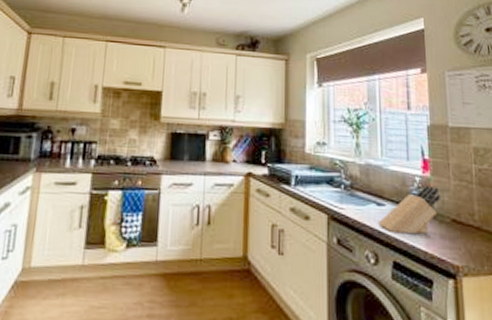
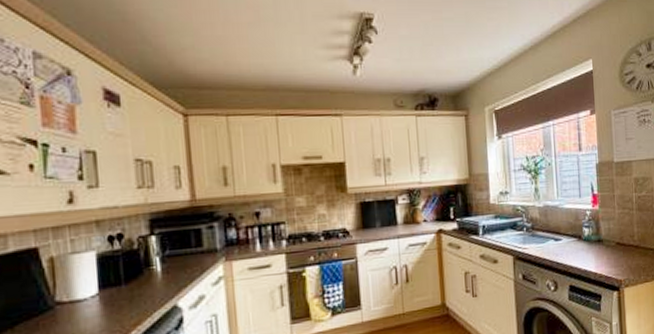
knife block: present [377,185,442,235] -> none [556,216,608,262]

